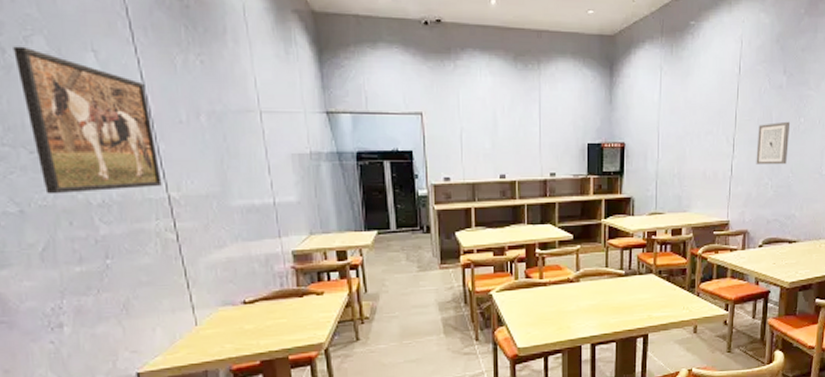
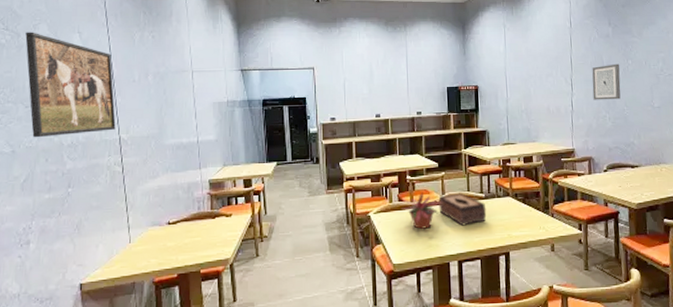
potted plant: none [529,268,576,309] -> present [402,192,442,229]
tissue box: none [572,269,626,306] -> present [438,193,487,226]

